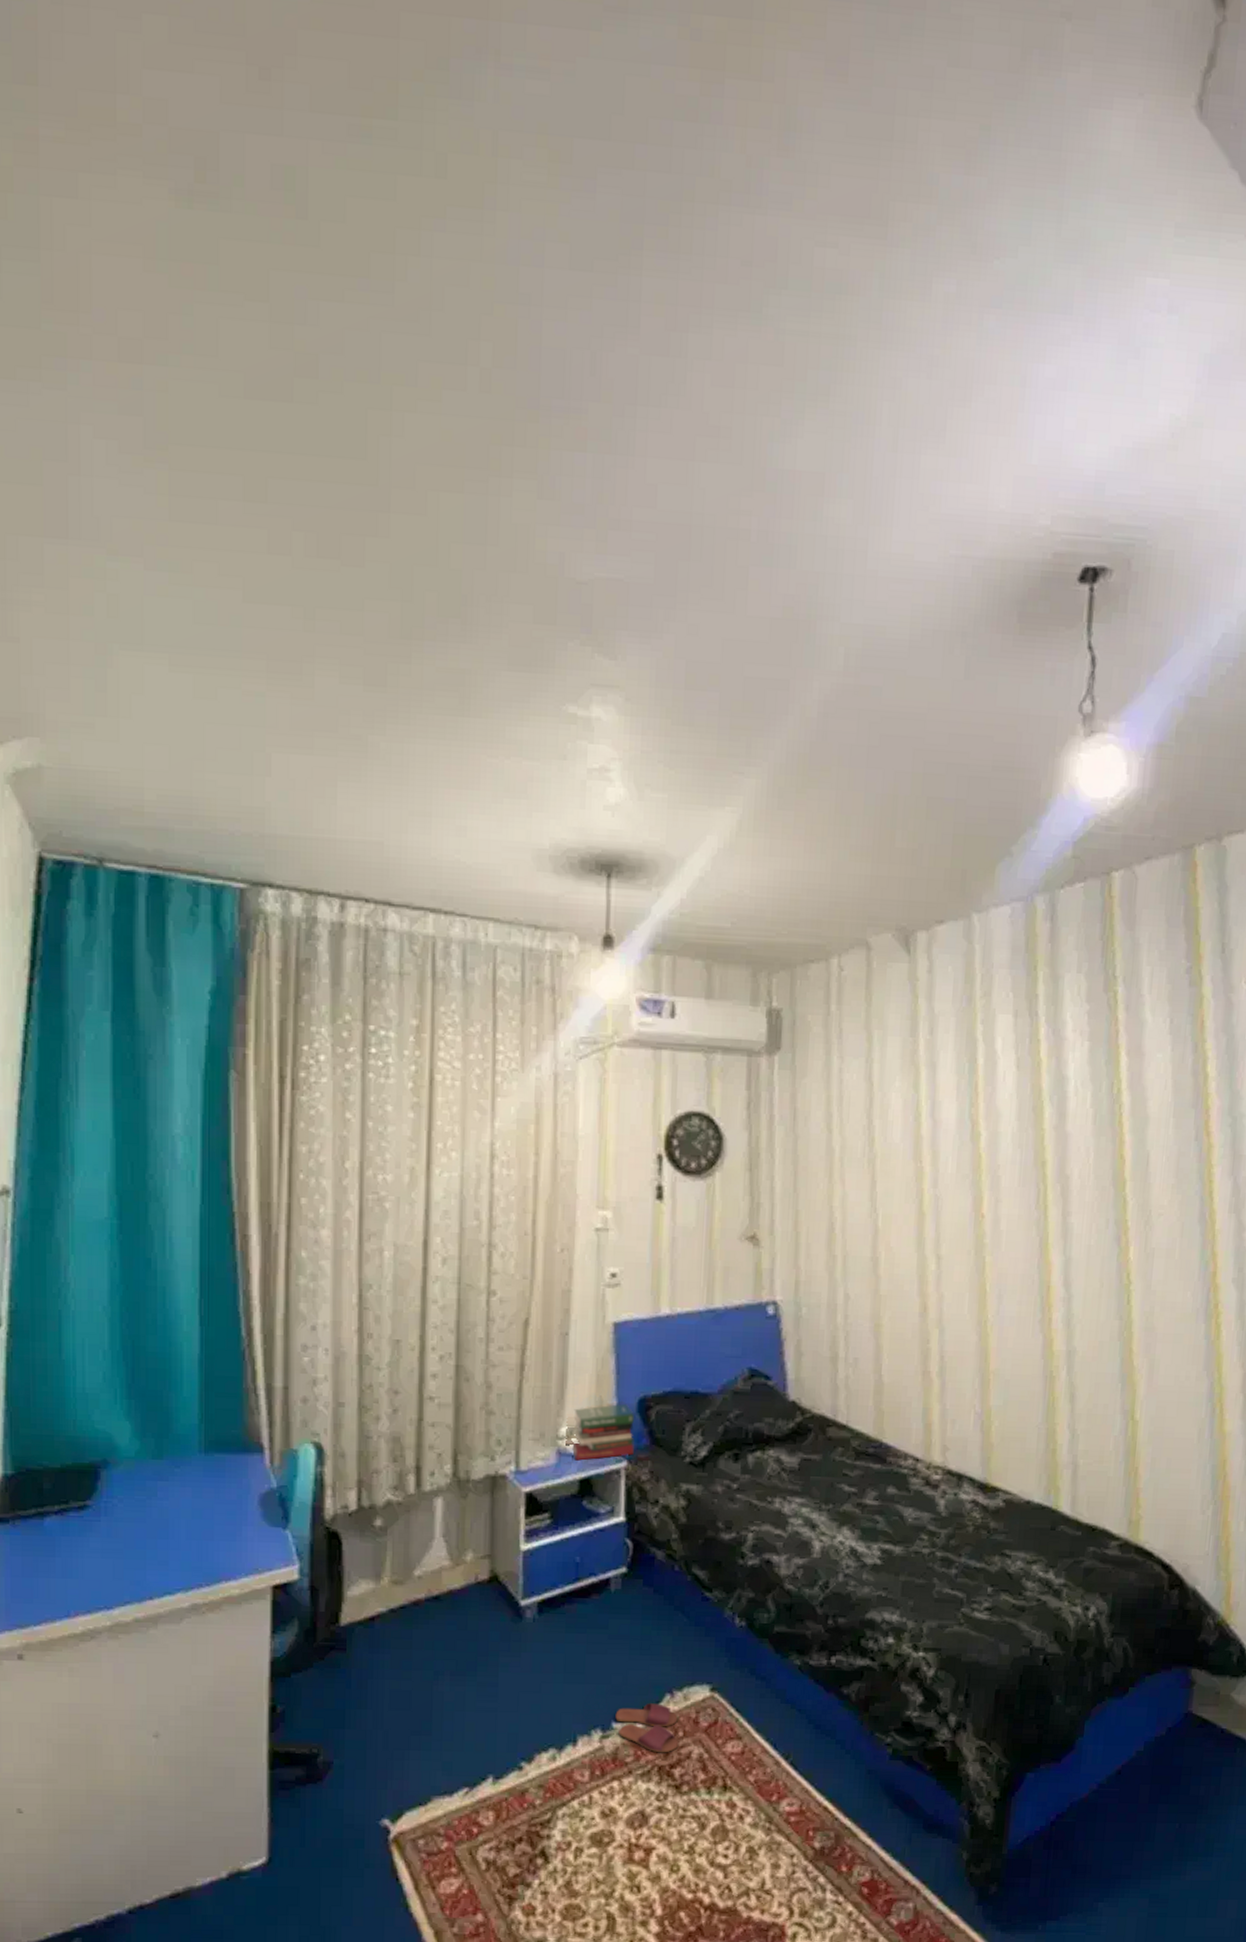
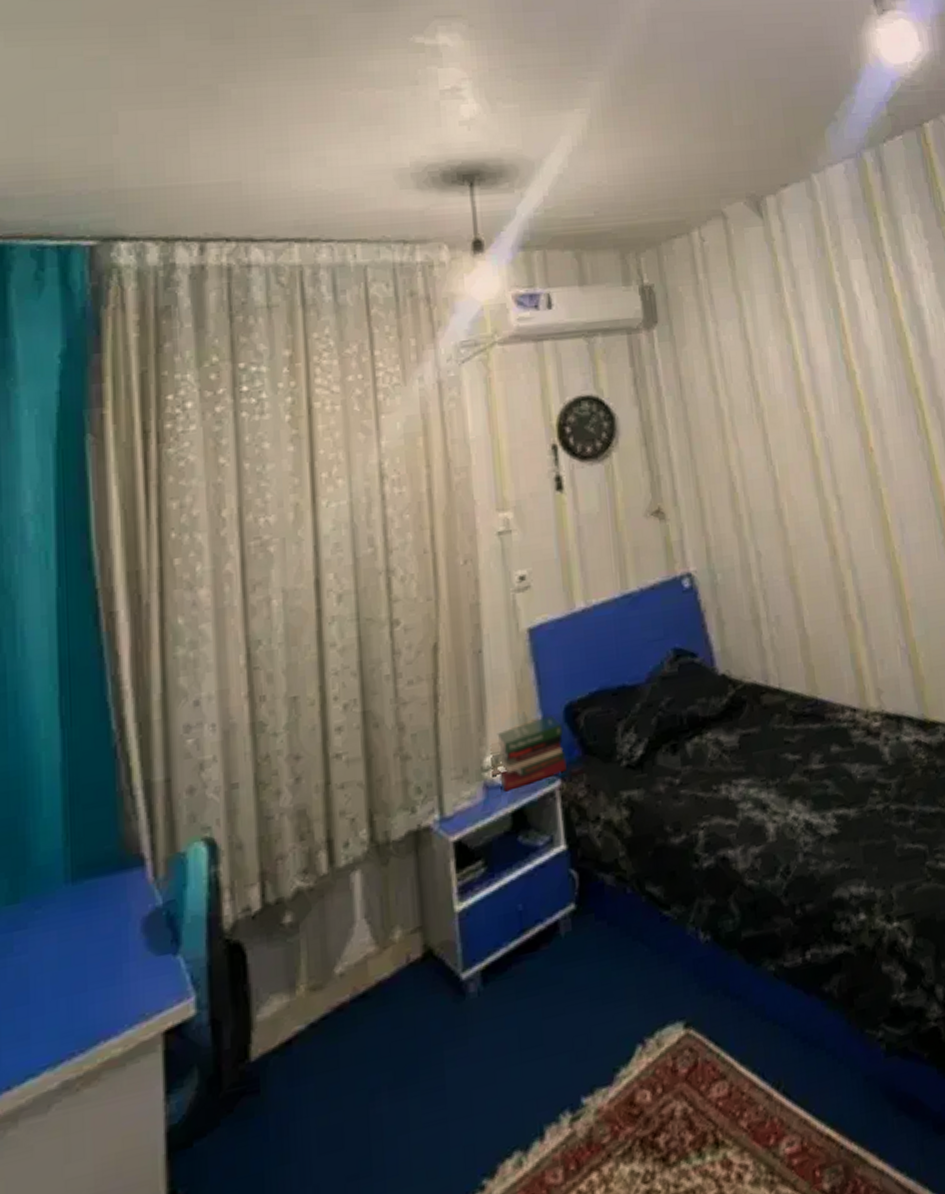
slippers: present [615,1703,679,1753] -> none [584,1059,659,1122]

